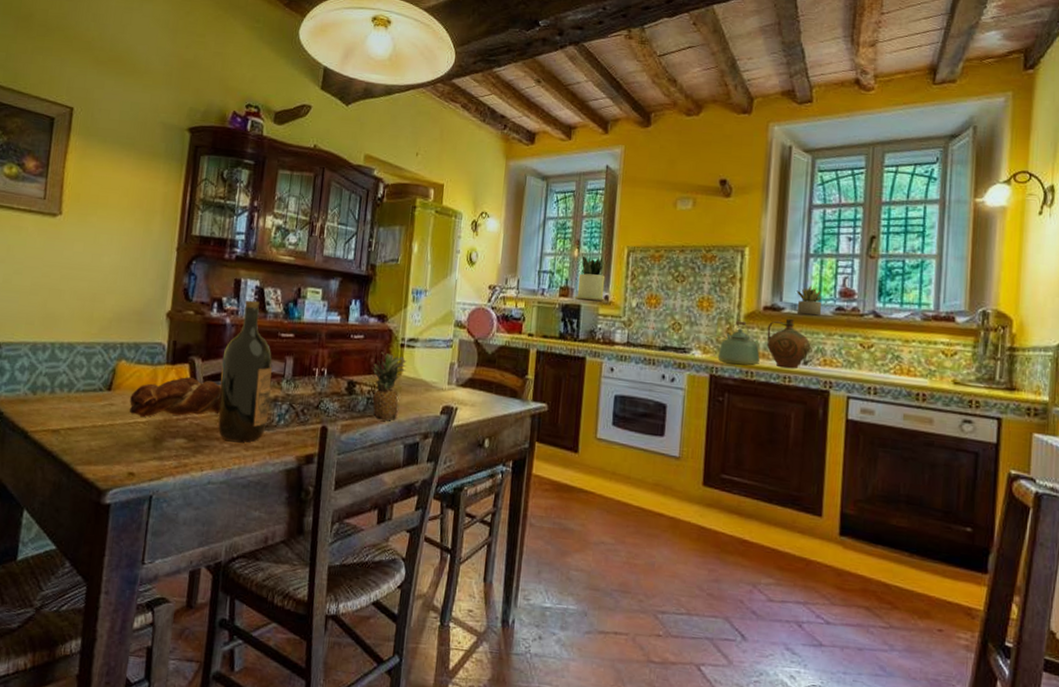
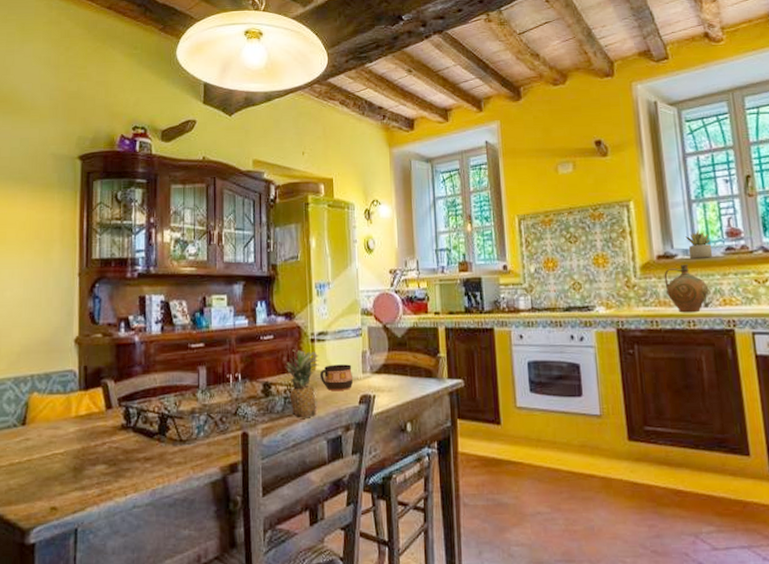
bread loaf: present [130,376,222,417] -> none [45,400,138,447]
wine bottle: present [217,300,273,442] -> none [135,315,187,461]
cup: none [405,372,438,399] -> present [319,364,353,390]
planter: present [574,255,606,303] -> none [474,227,505,274]
kettle: present [717,320,760,366] -> none [621,272,662,316]

